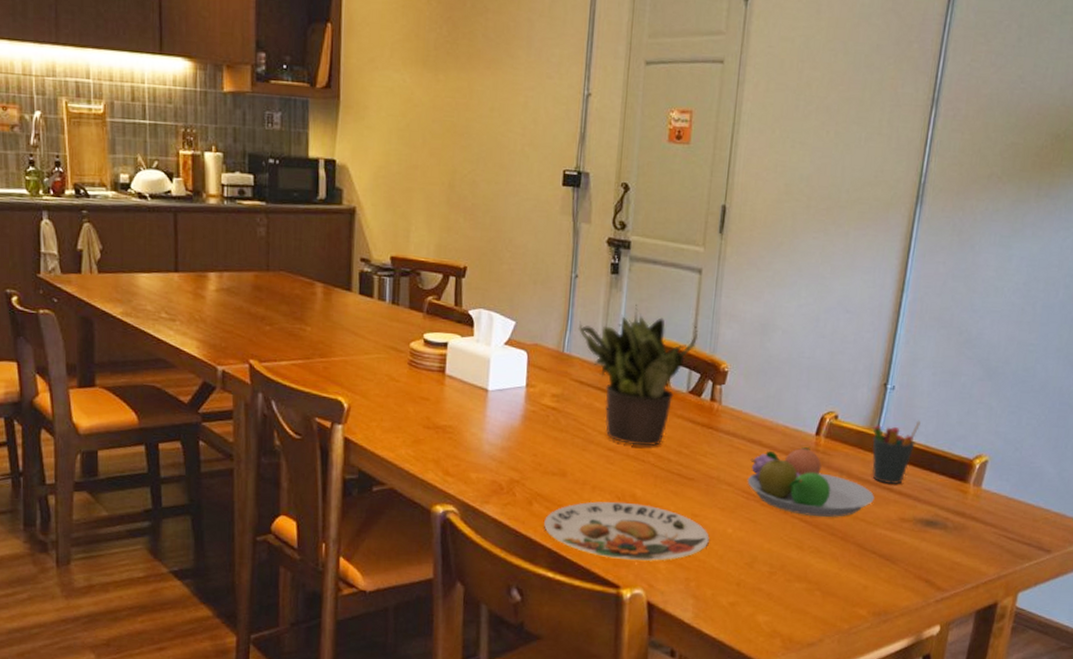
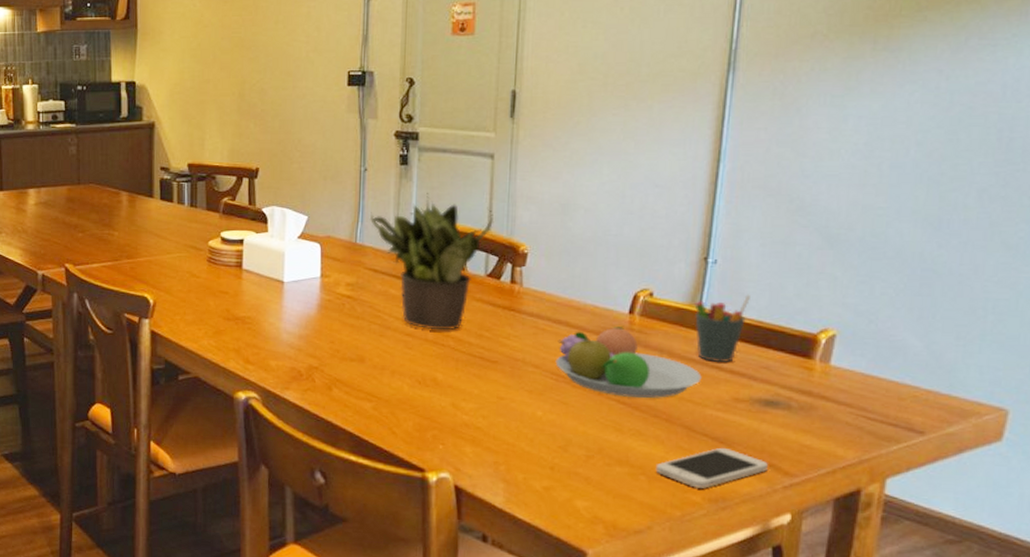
plate: present [544,501,709,562] -> none [344,386,518,445]
smartphone: none [829,564,925,603] -> present [655,447,768,488]

